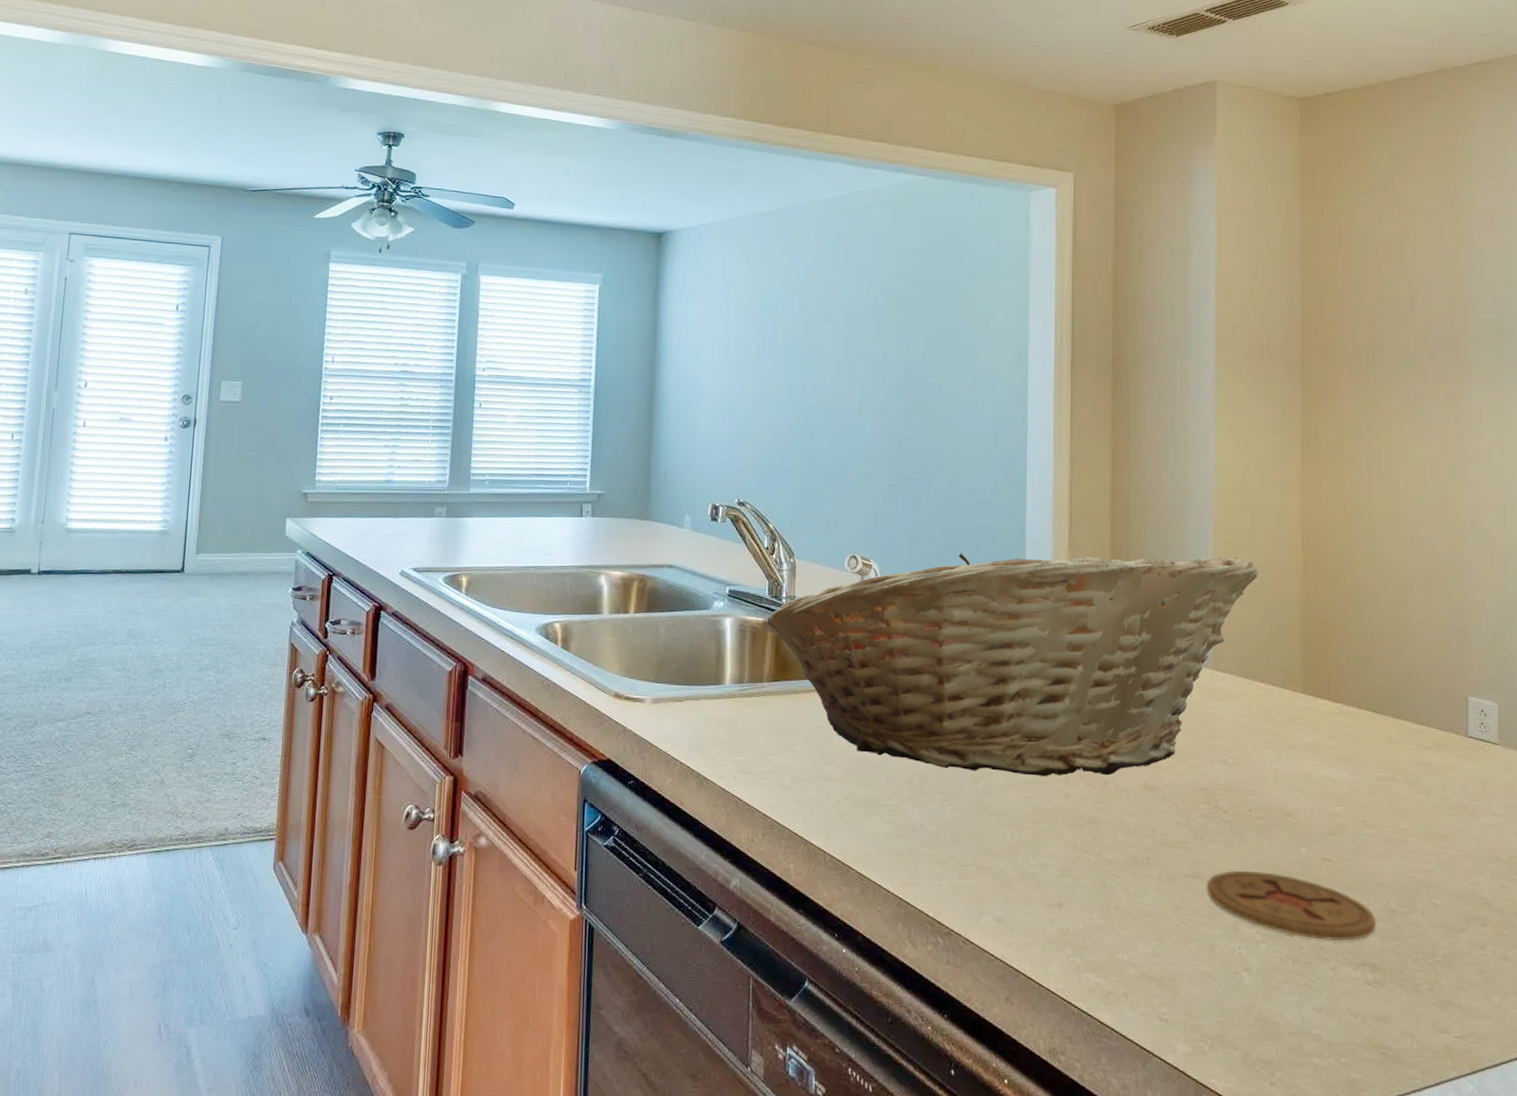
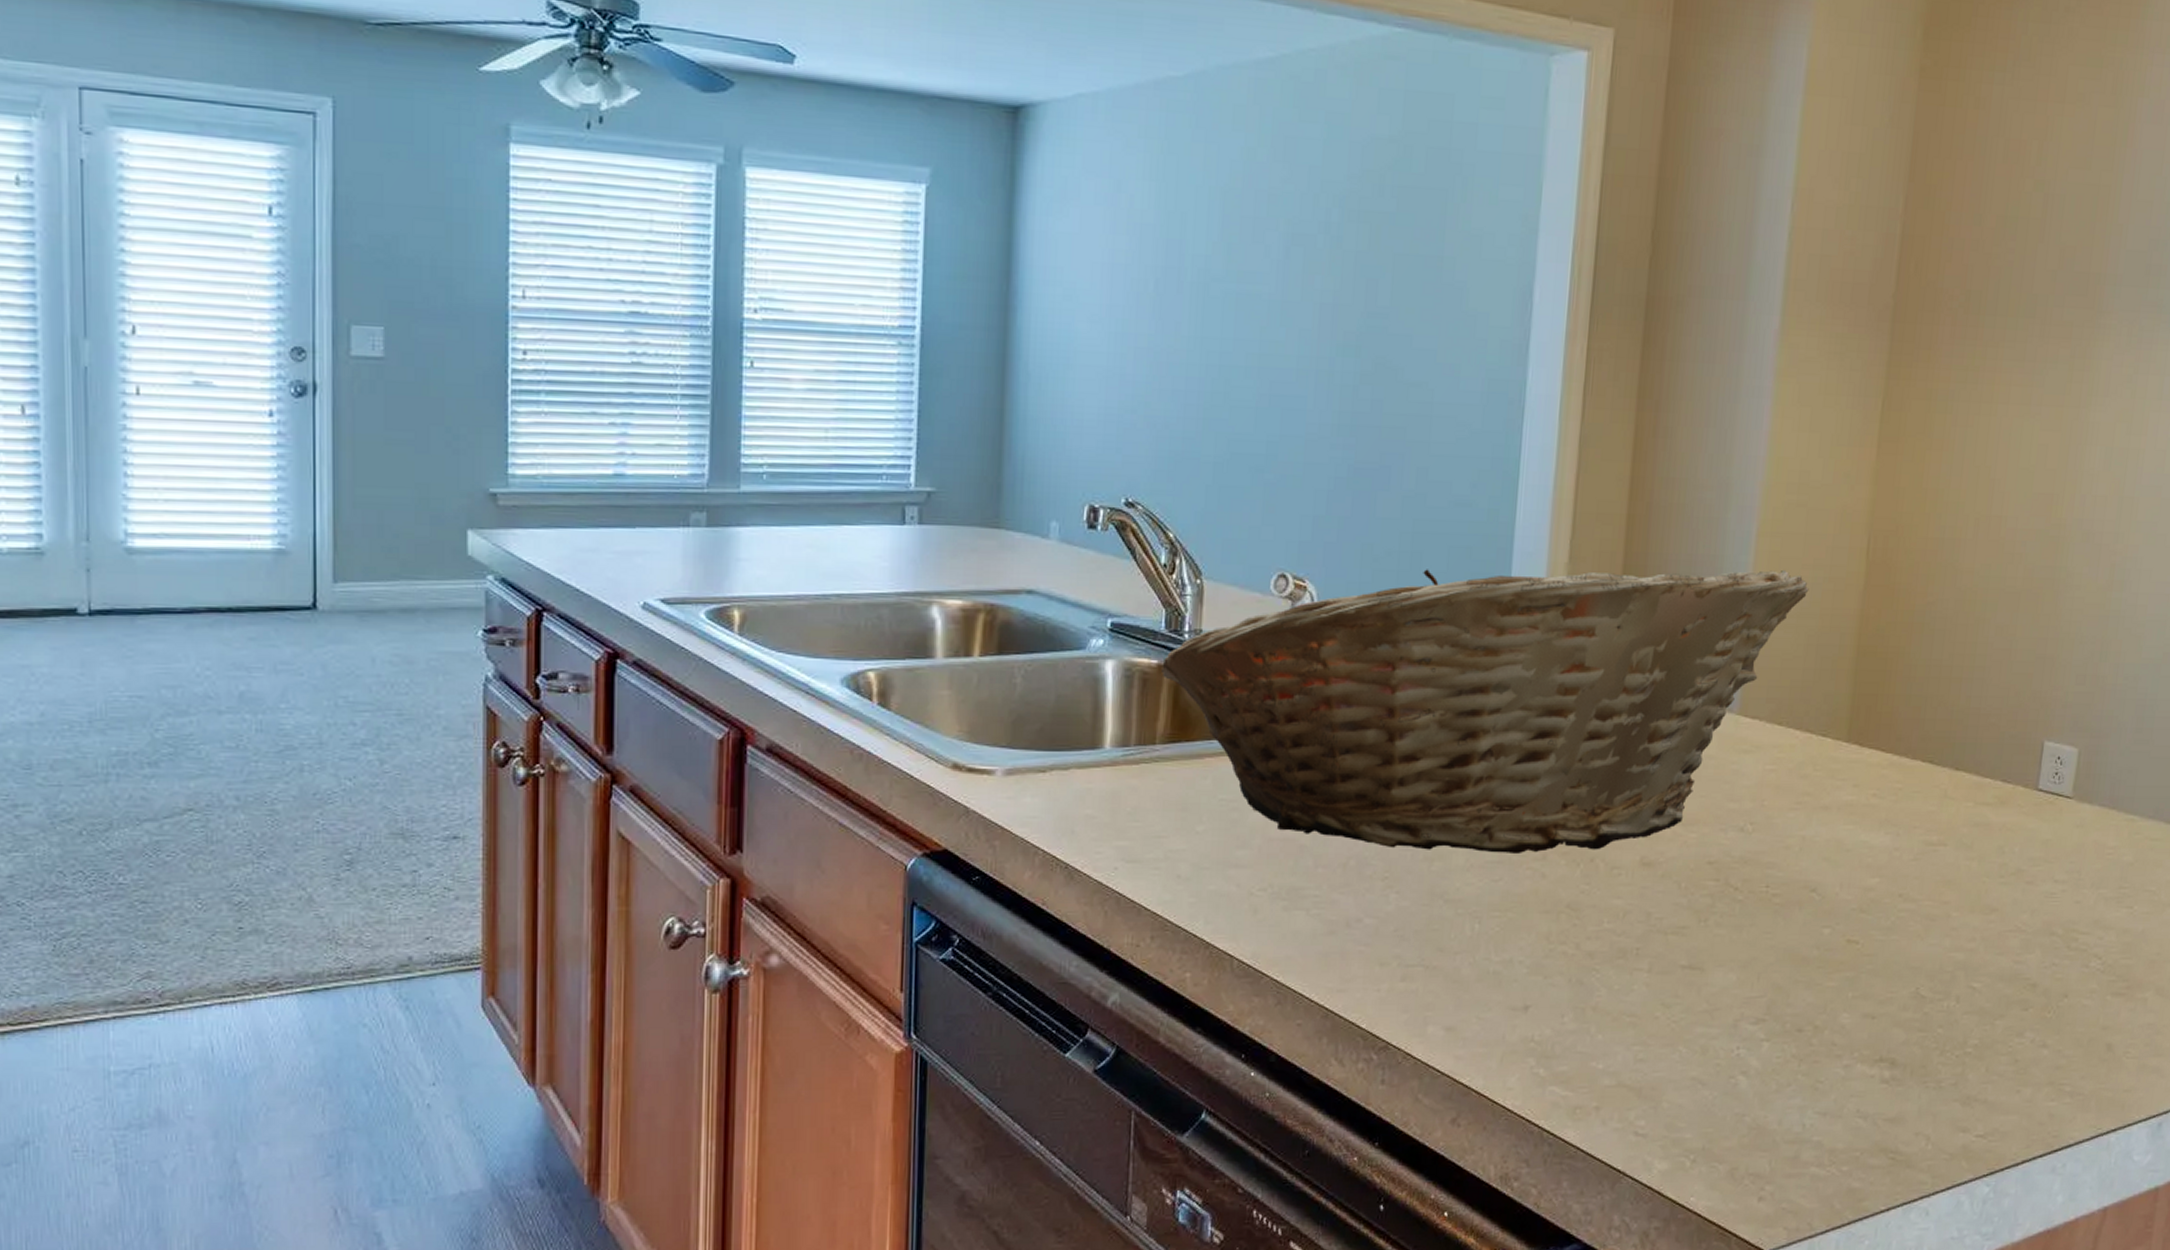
coaster: present [1206,870,1376,942] -> none [1705,958,1903,1036]

